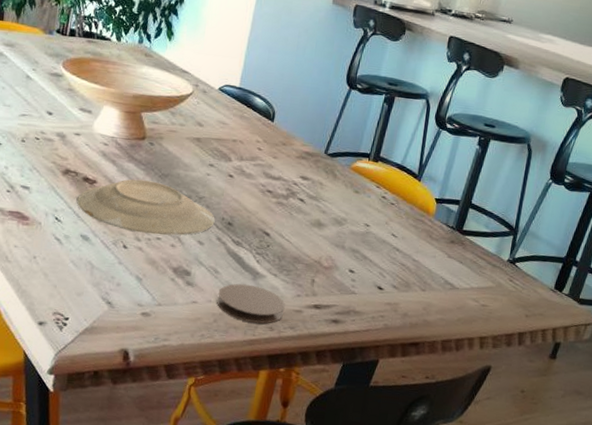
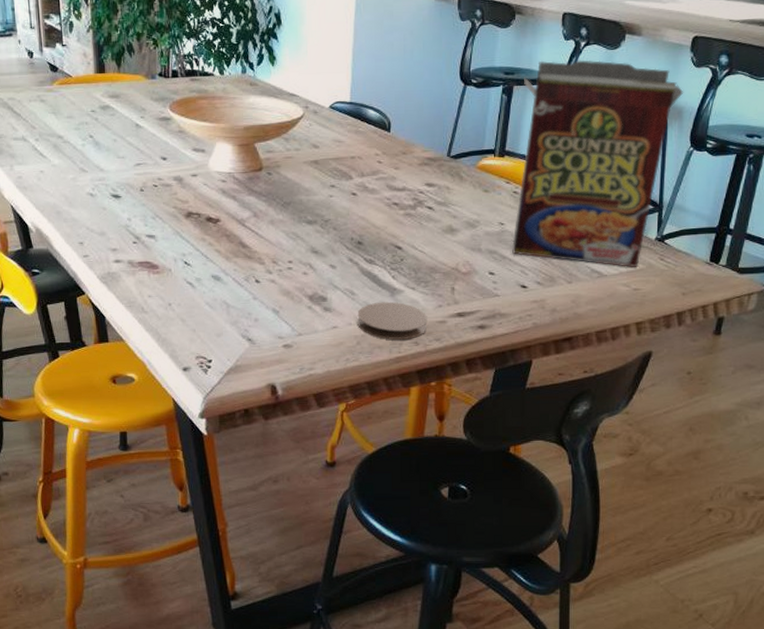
plate: present [77,179,215,236] -> none [203,211,344,265]
cereal box: none [373,77,550,284] -> present [512,60,684,267]

